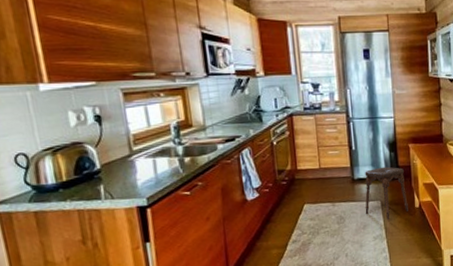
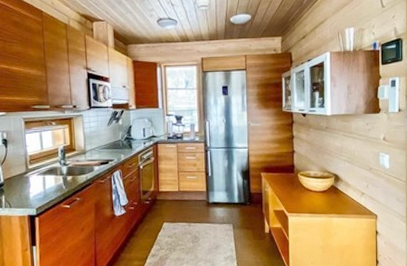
stool: present [365,166,408,220] -> none [218,193,259,242]

